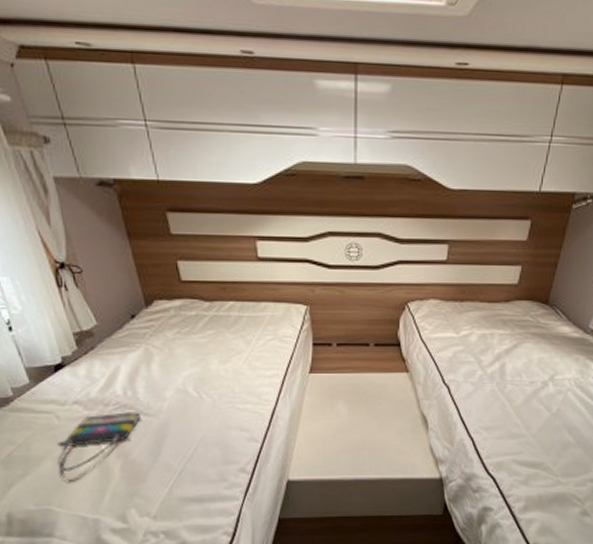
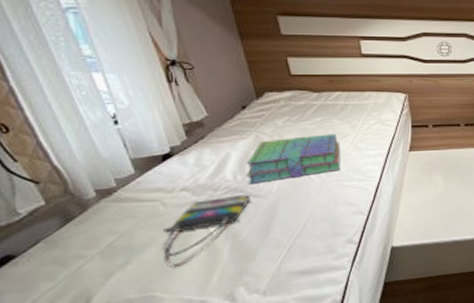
stack of books: none [137,350,234,402] -> present [247,134,341,185]

